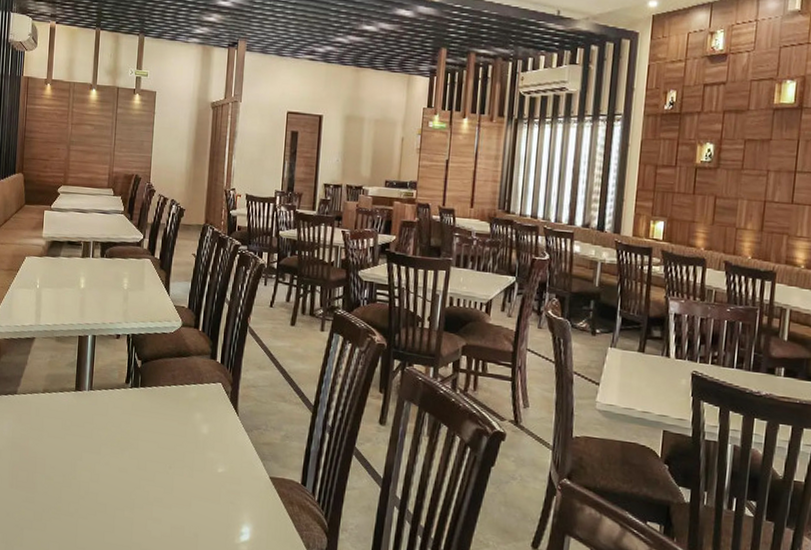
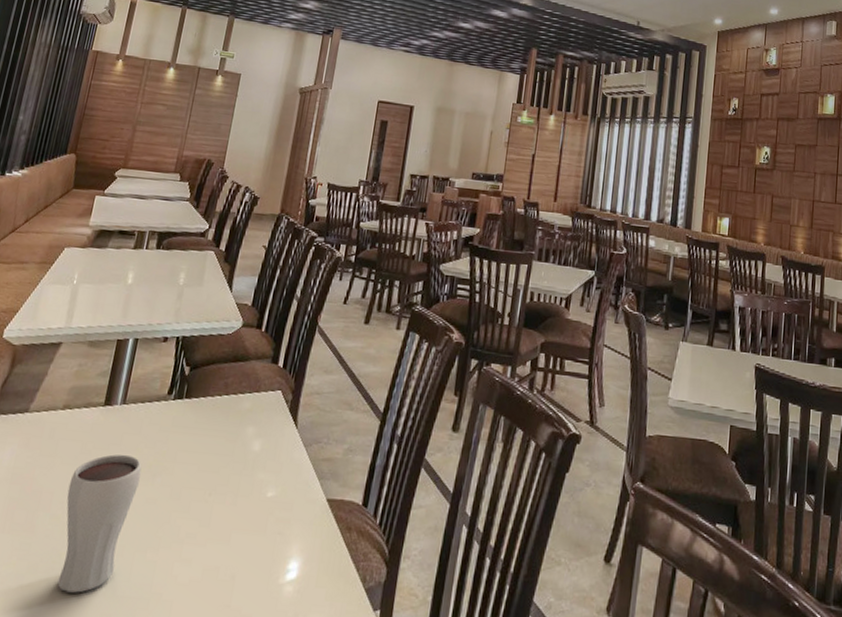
drinking glass: none [56,431,112,538] -> present [57,454,142,593]

